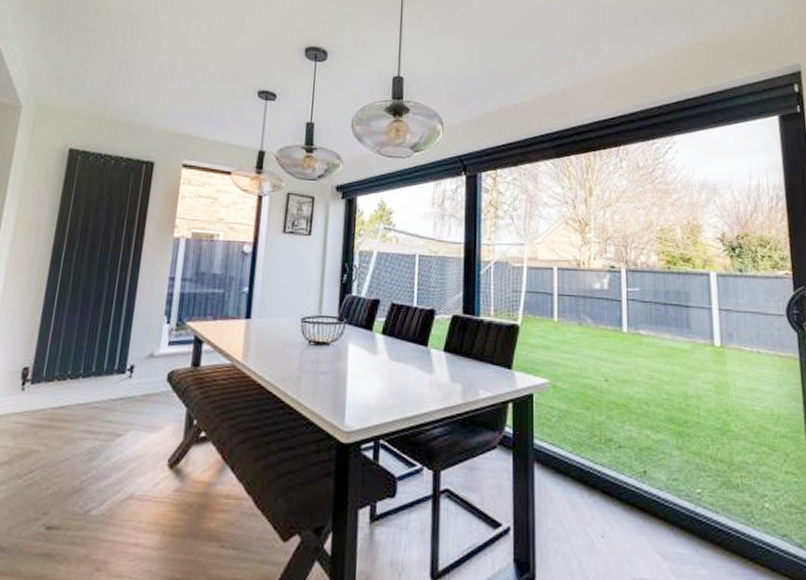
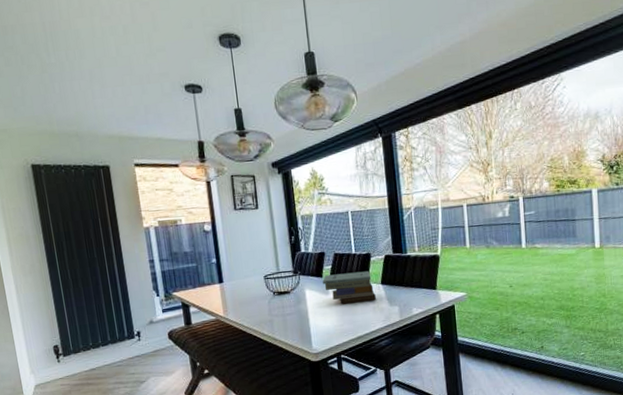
books: none [372,329,435,372] -> present [323,271,376,305]

